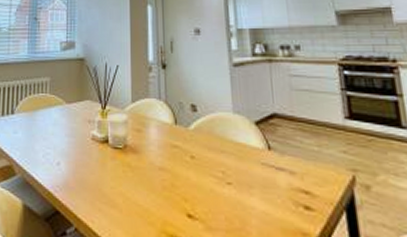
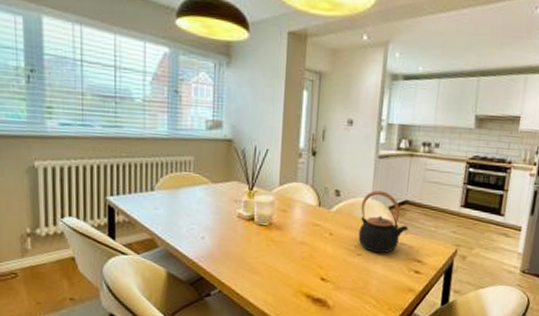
teapot: none [222,103,284,183] -> present [358,190,408,254]

